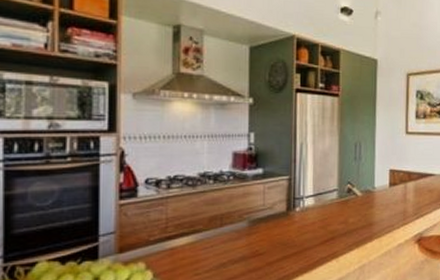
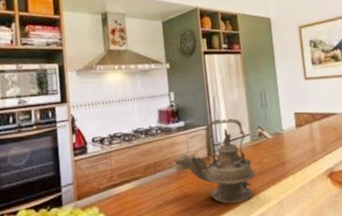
teapot: none [246,169,338,266] -> present [174,118,255,204]

